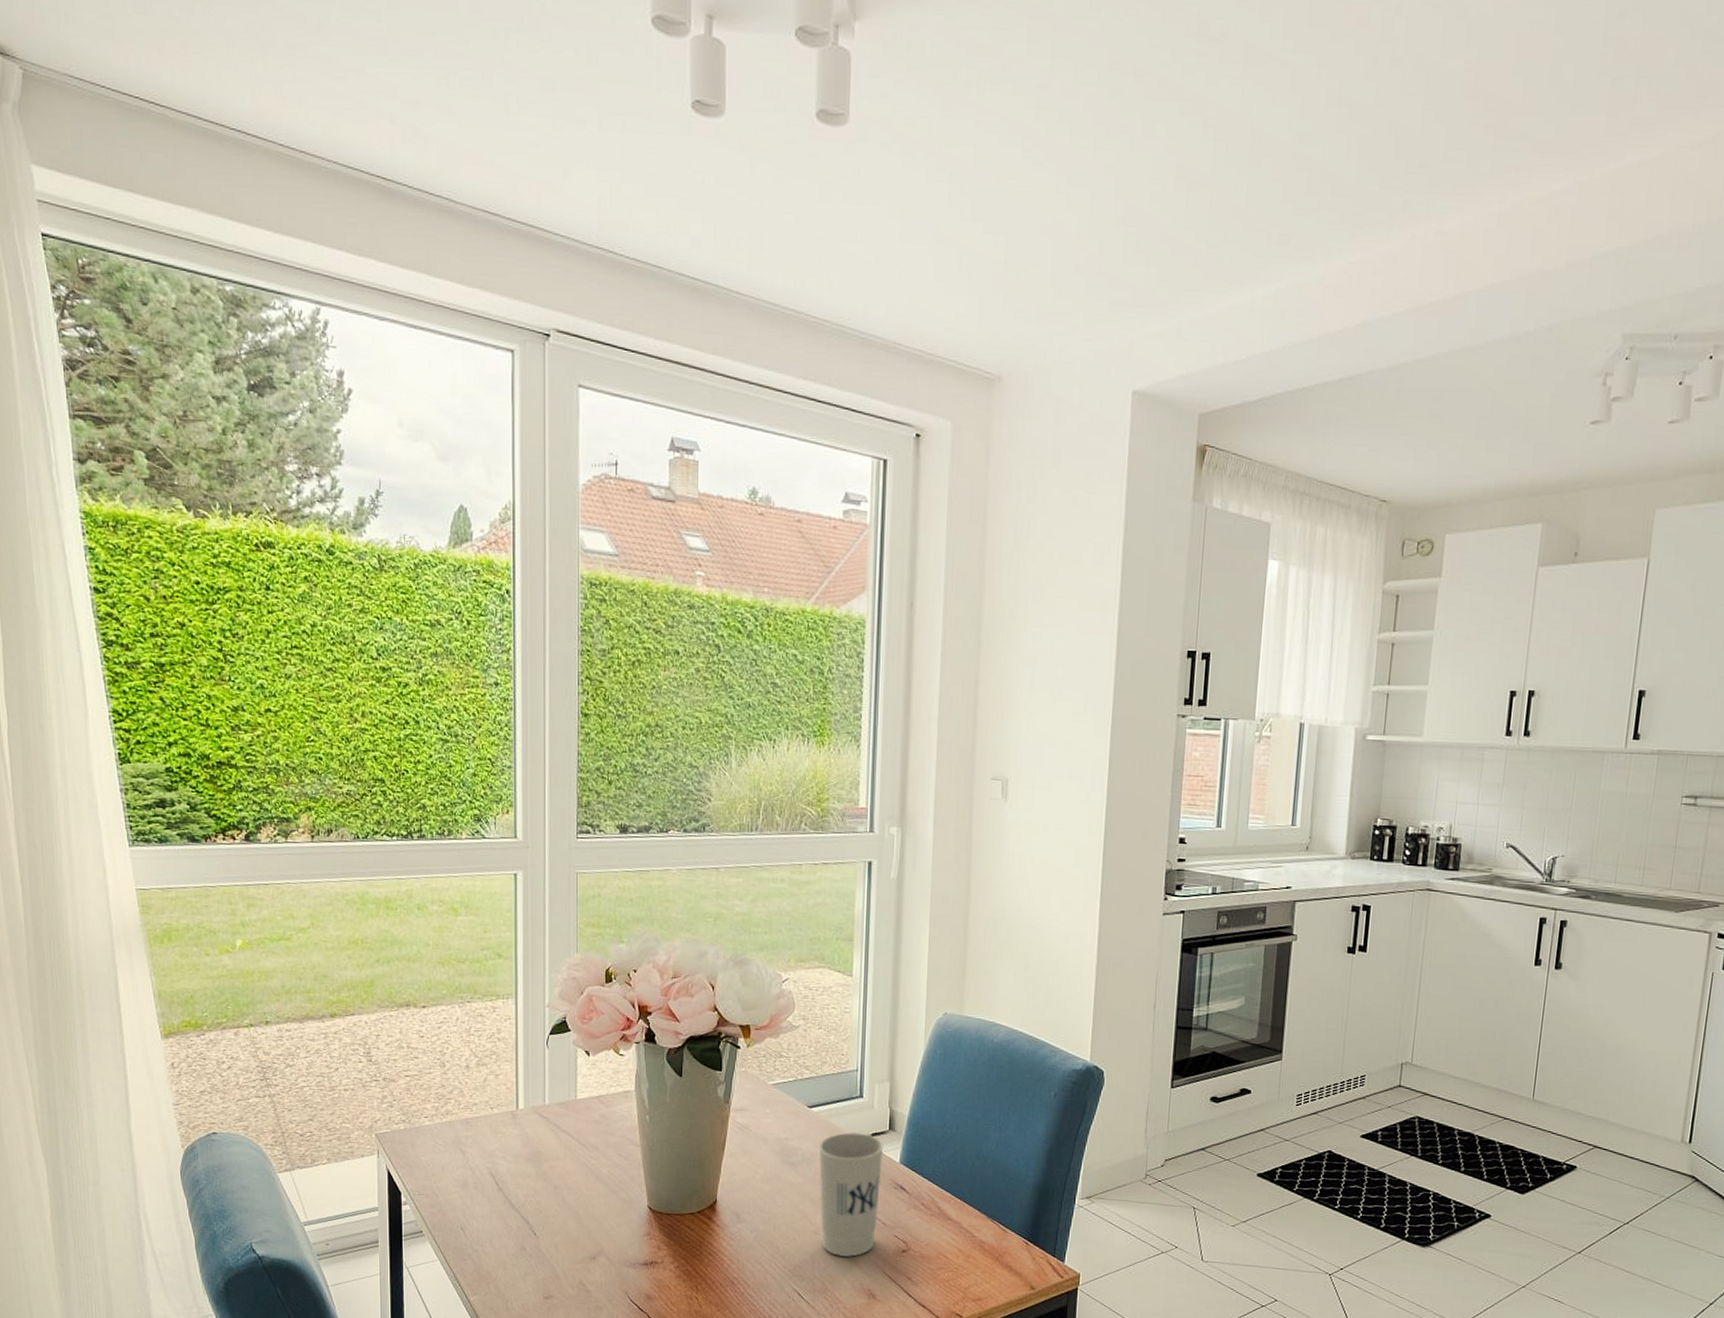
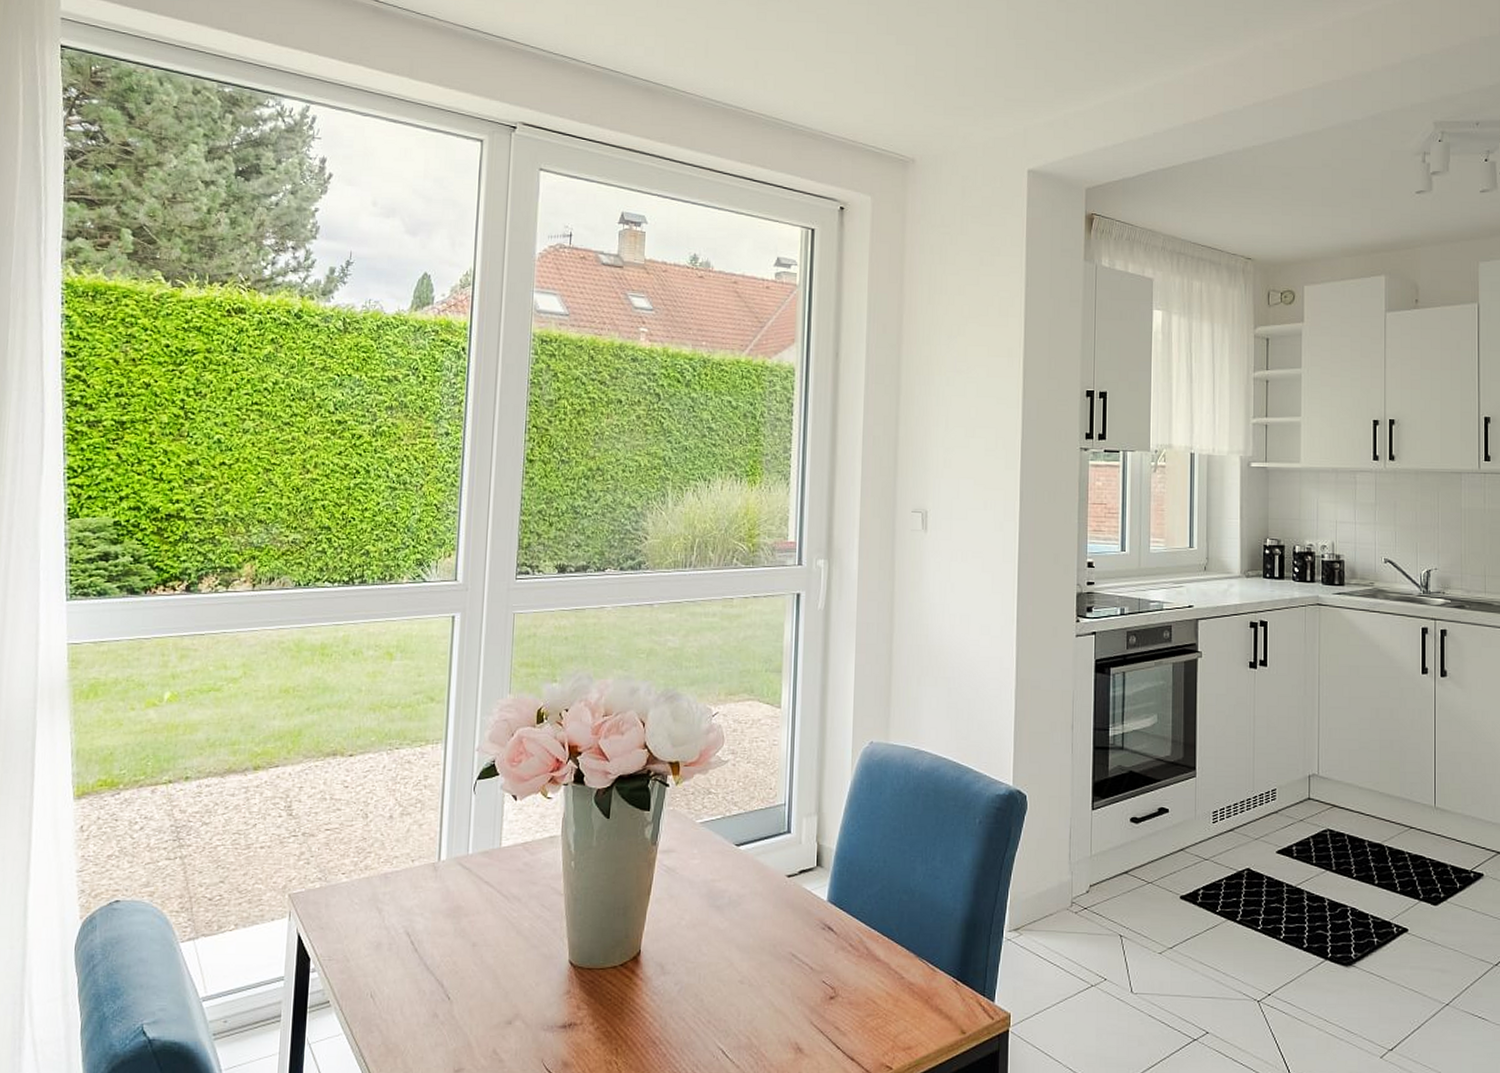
cup: present [818,1131,884,1257] -> none [745,869,812,1007]

